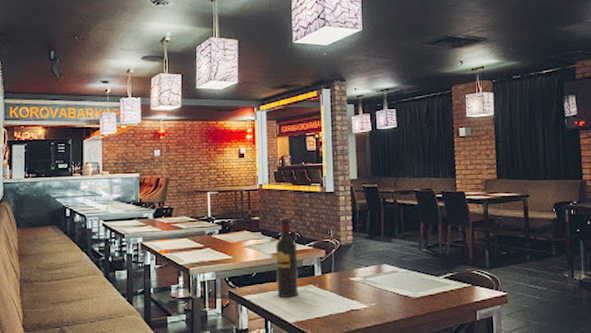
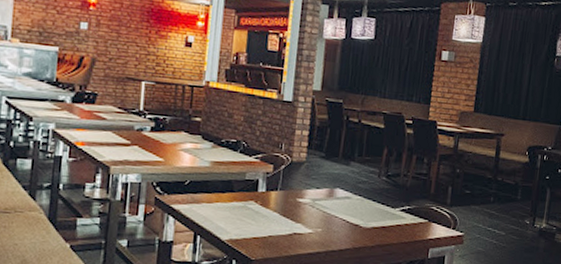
wine bottle: present [276,217,298,297] -> none [211,122,242,212]

